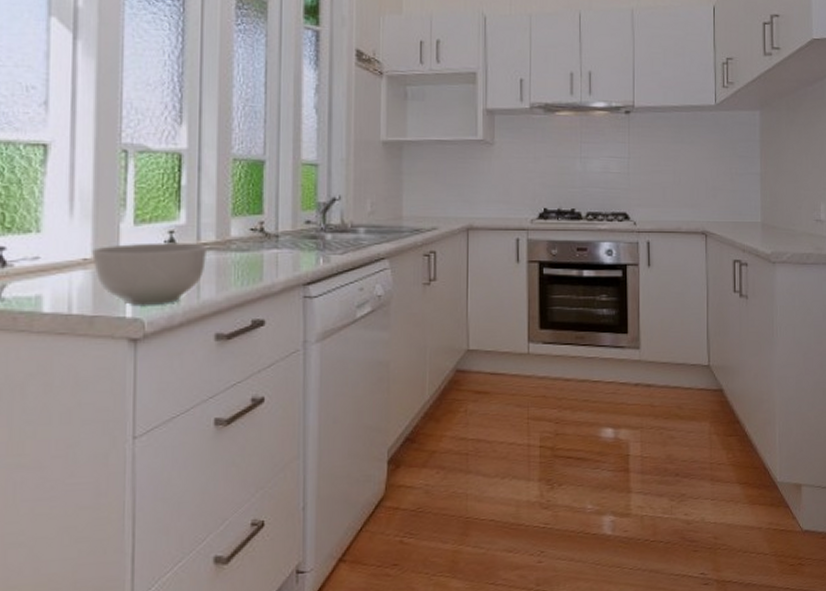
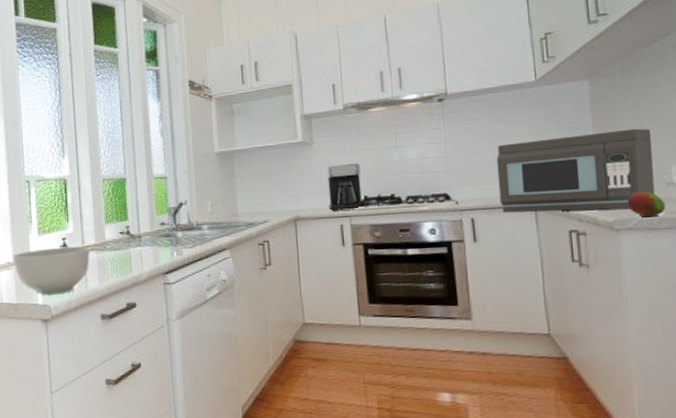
coffee maker: none [505,171,544,223] -> present [327,164,365,212]
microwave: none [675,164,807,243] -> present [496,128,655,213]
fruit: none [783,226,813,252] -> present [627,191,665,218]

